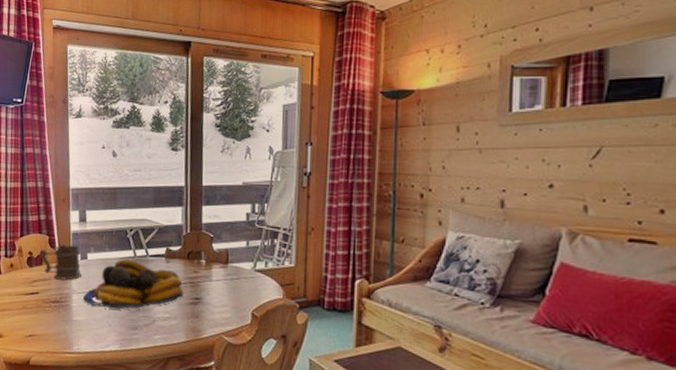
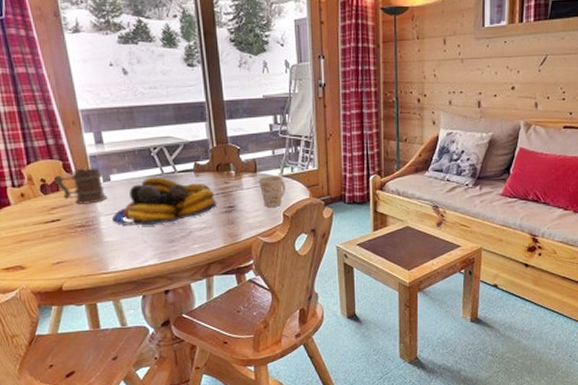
mug: none [229,268,257,304] -> present [258,175,285,207]

